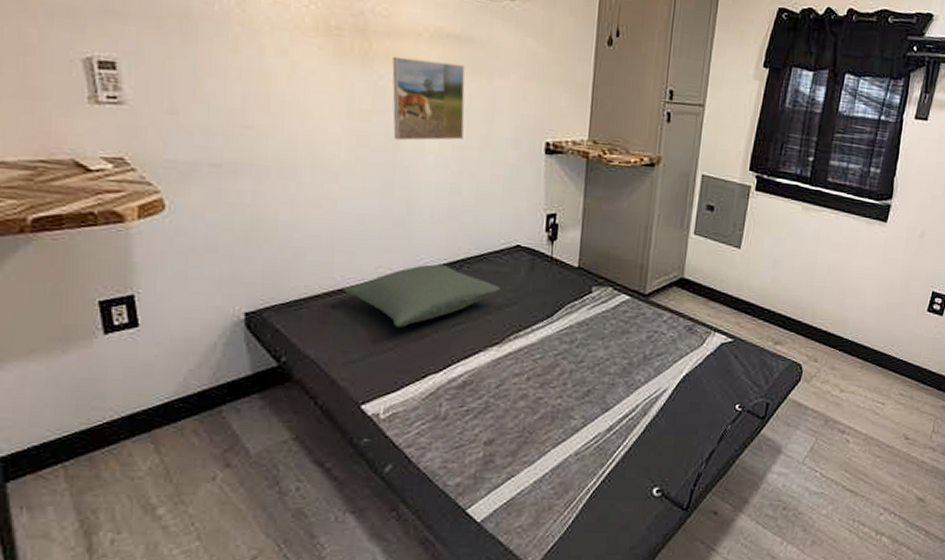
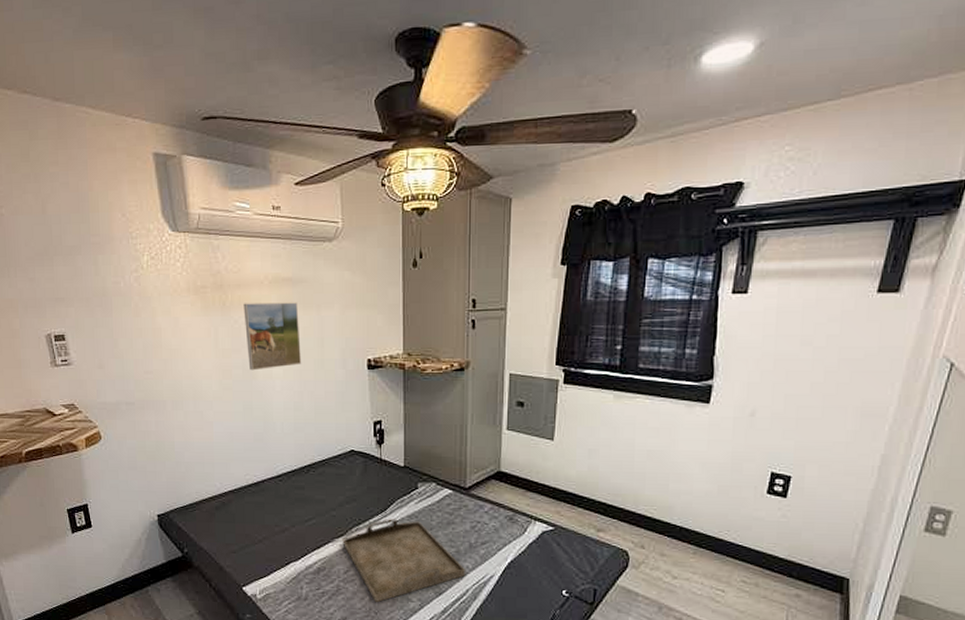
pillow: present [343,264,500,328] -> none [222,470,341,523]
serving tray: none [496,326,638,422] -> present [342,519,466,603]

